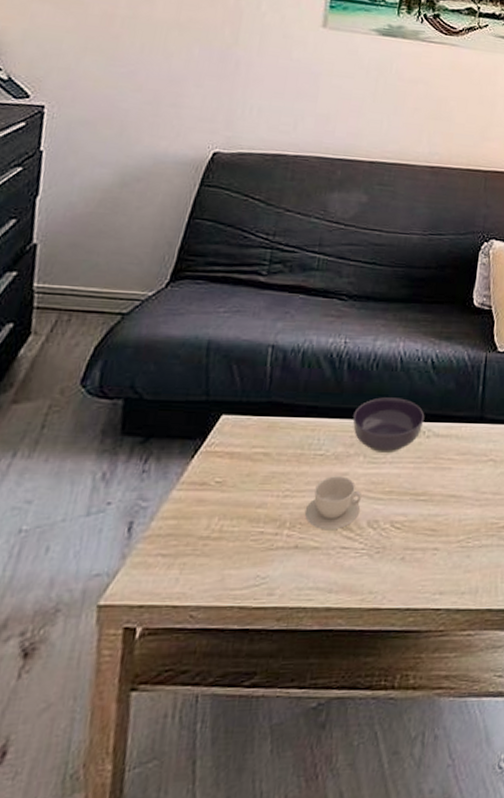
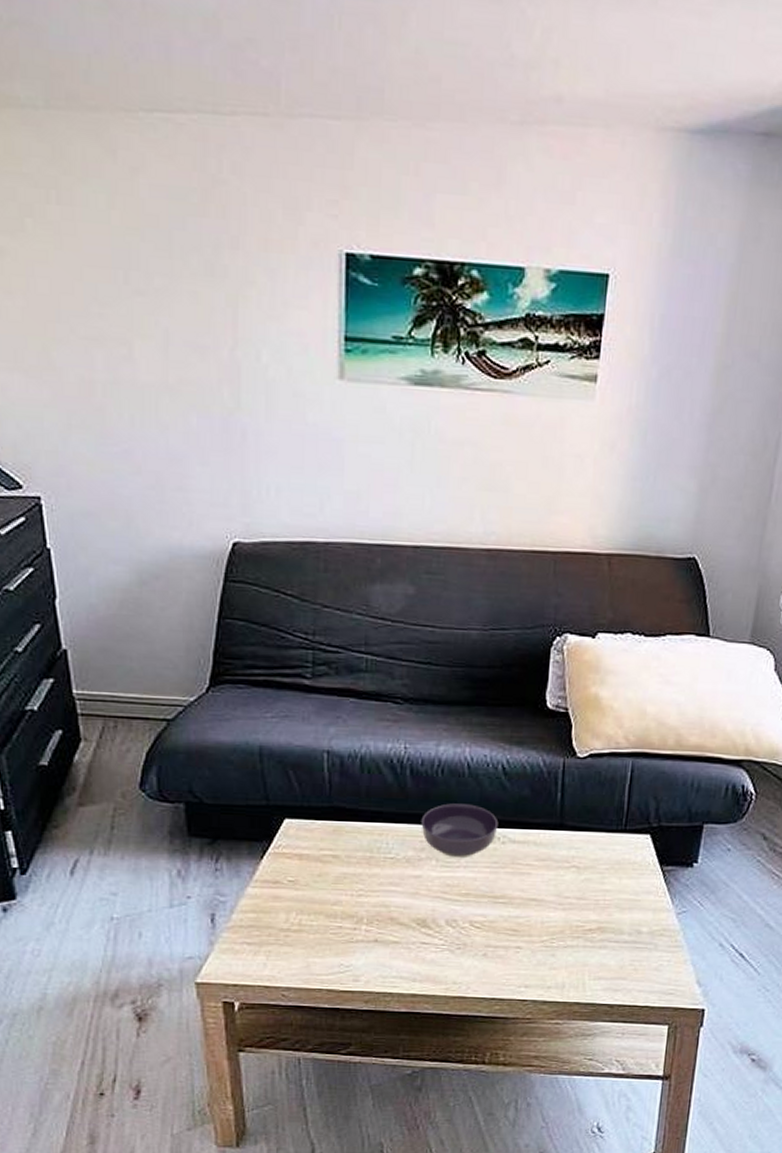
teacup: present [304,476,361,530] -> none [380,878,437,927]

